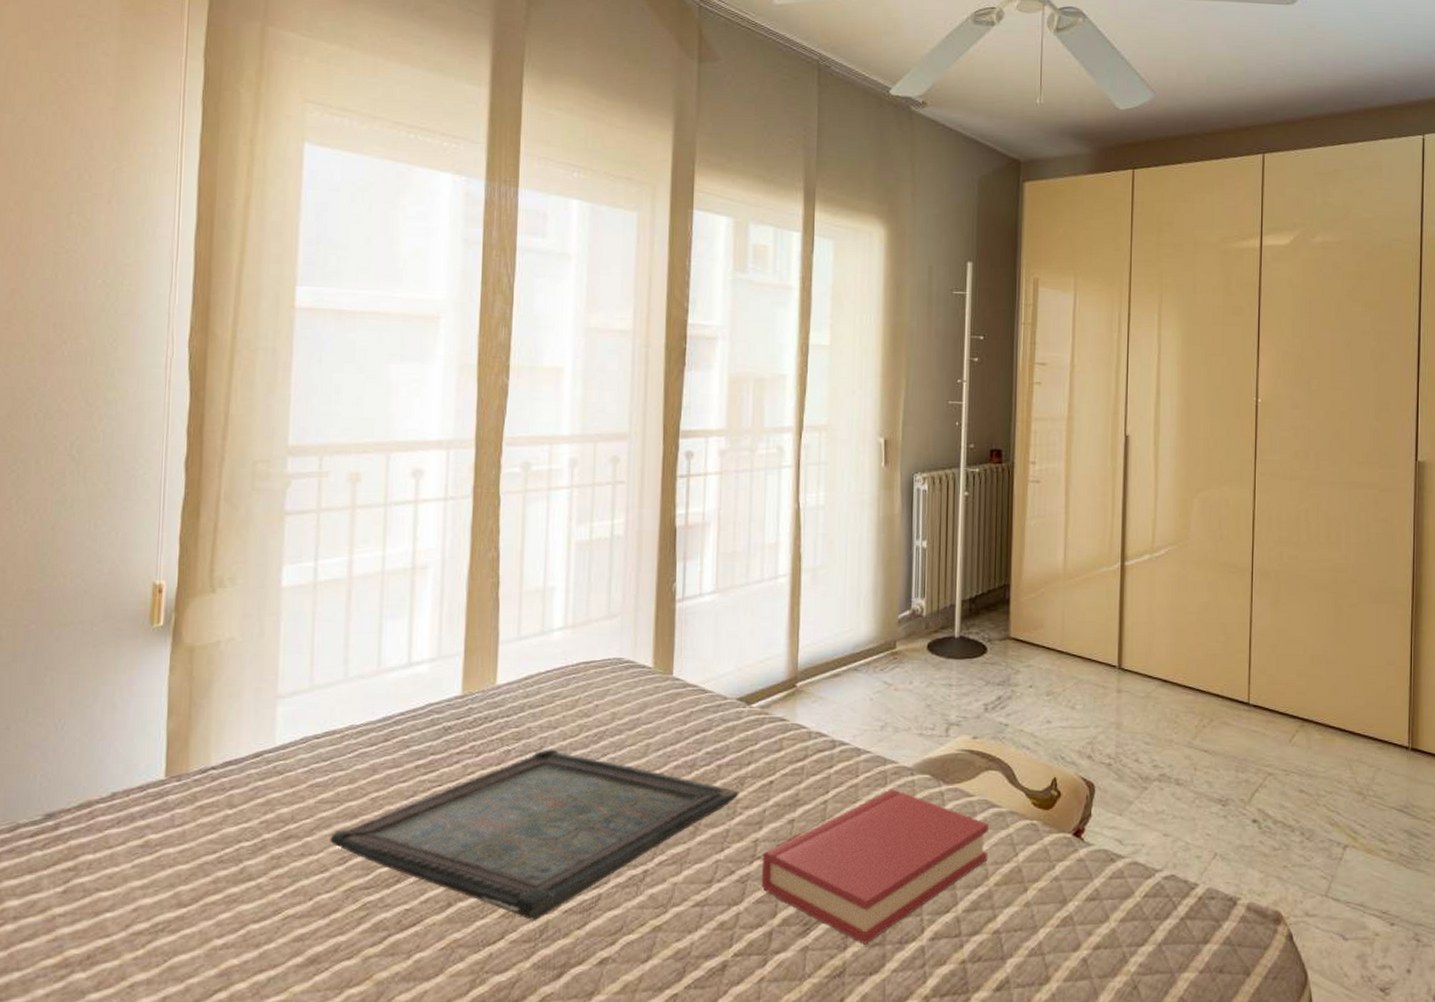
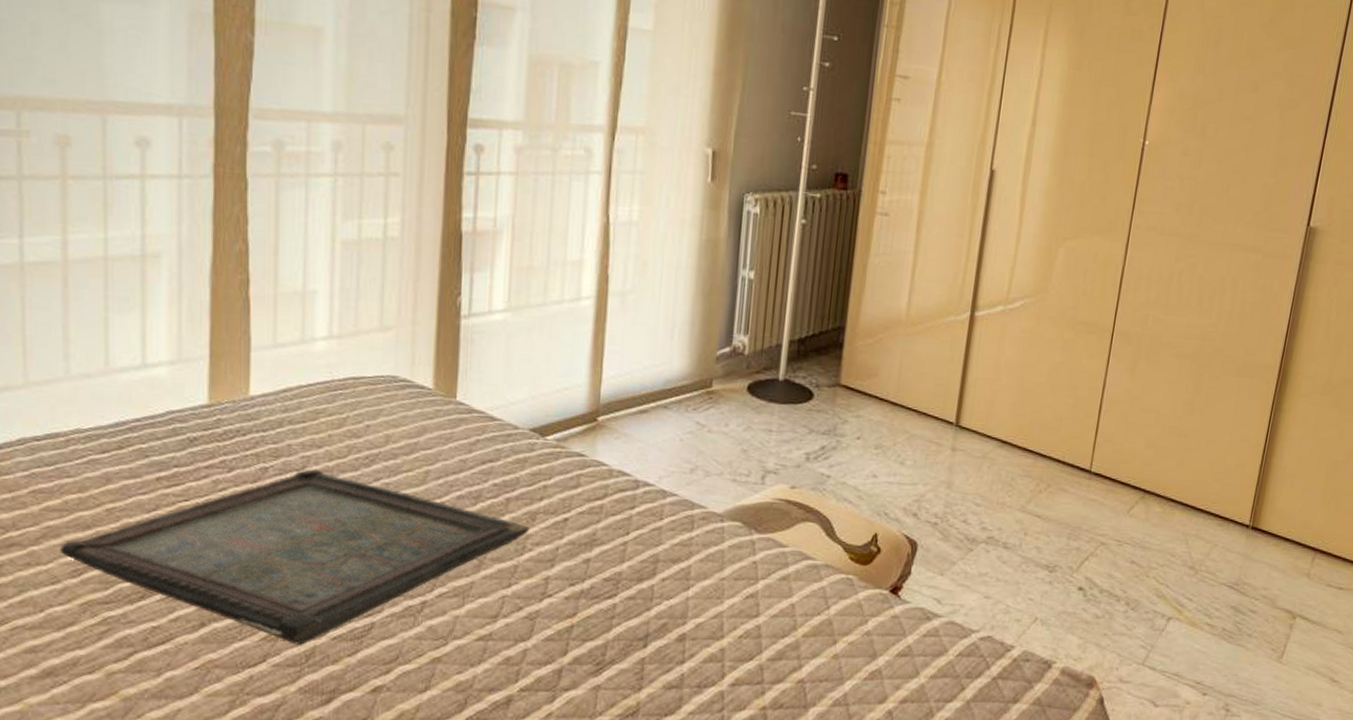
hardback book: present [761,789,989,945] -> none [551,534,801,687]

